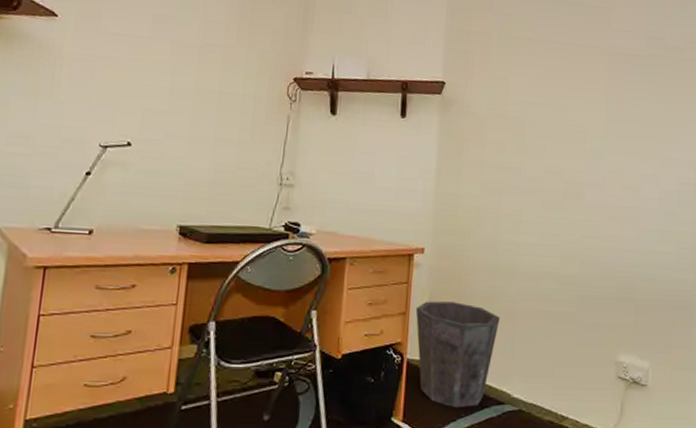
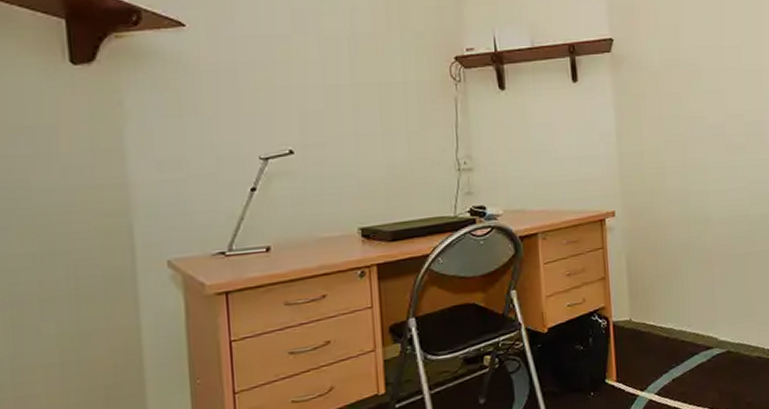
waste bin: present [415,301,500,408] -> none [614,258,699,360]

